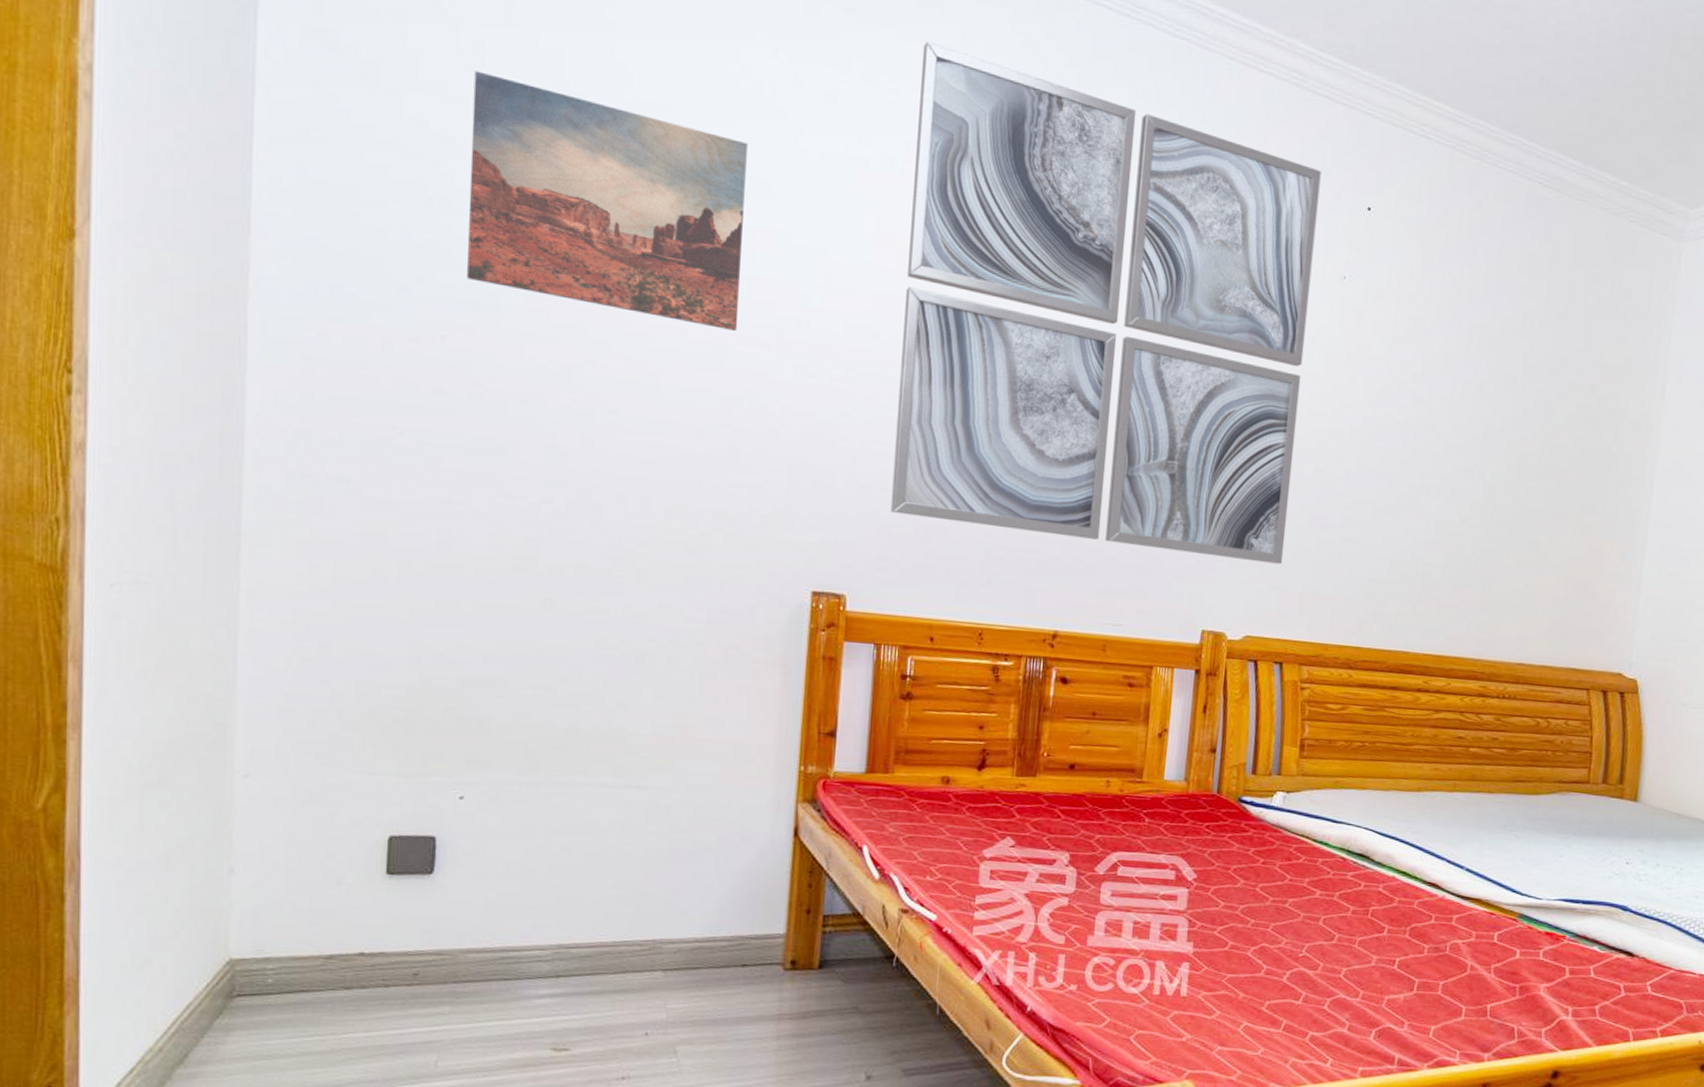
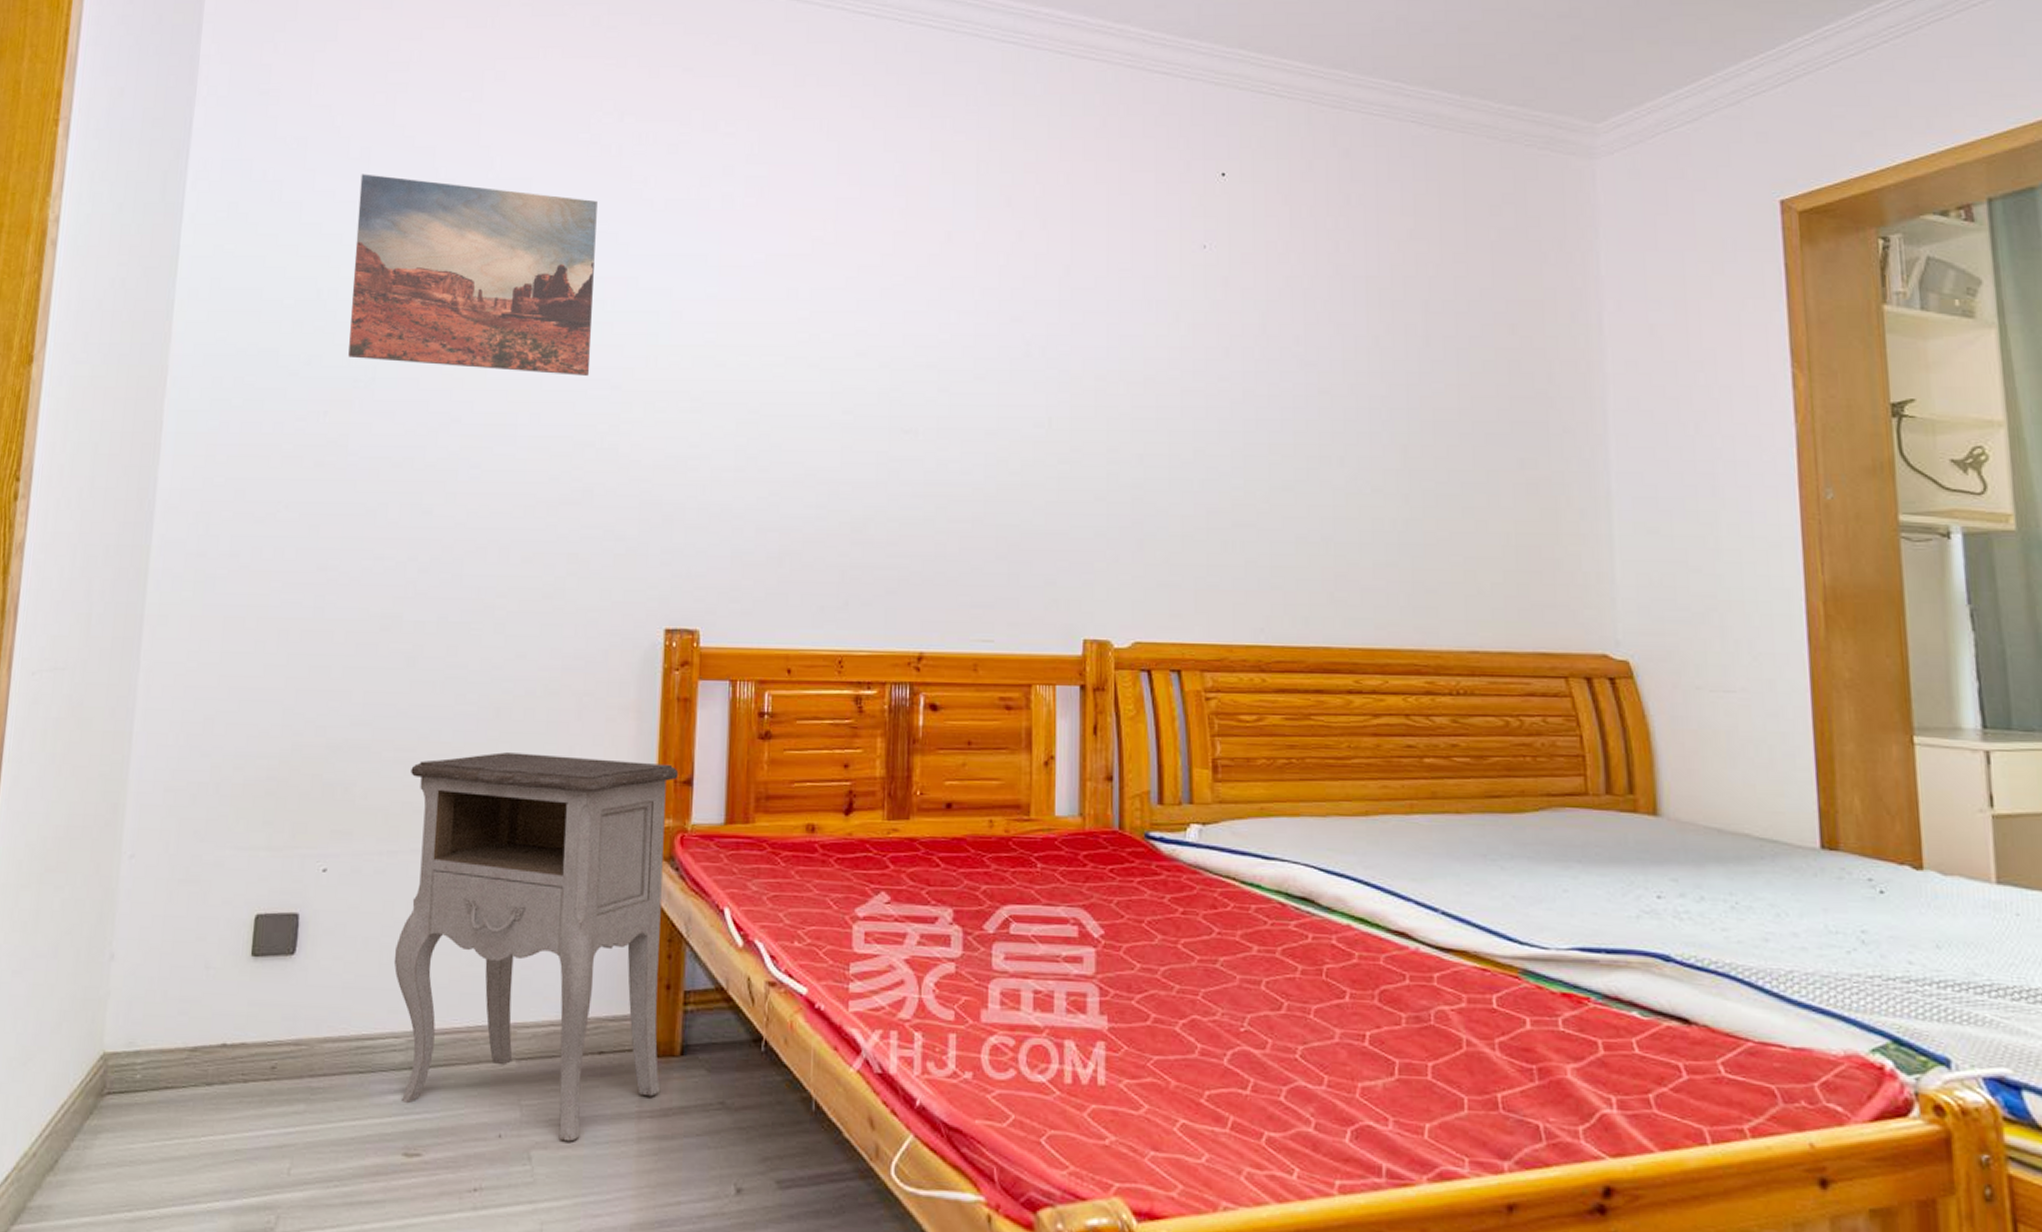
nightstand: none [537,696,823,1039] -> present [393,752,679,1142]
wall art: present [890,41,1321,565] -> none [742,85,1169,559]

